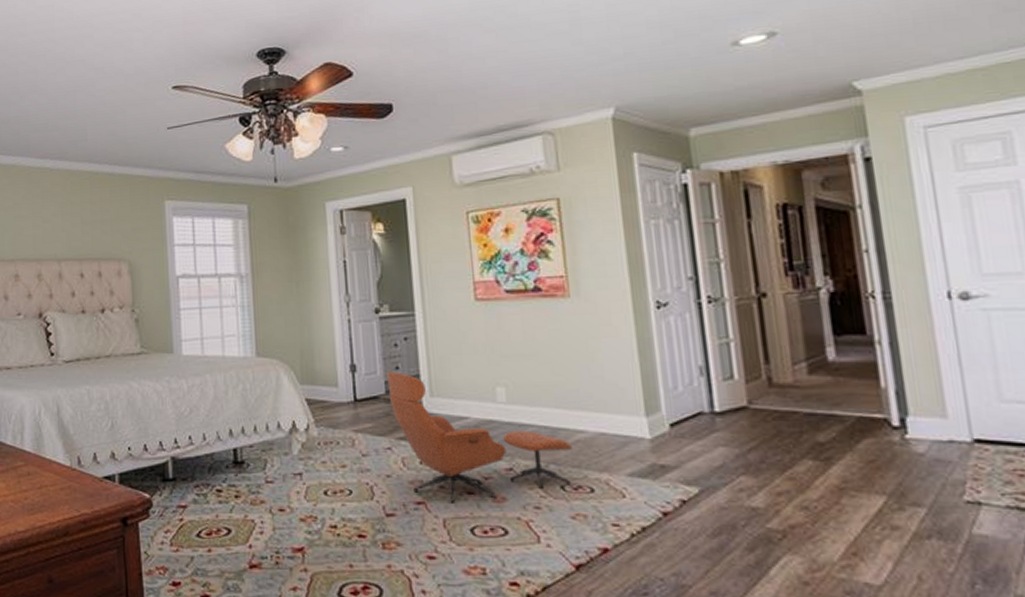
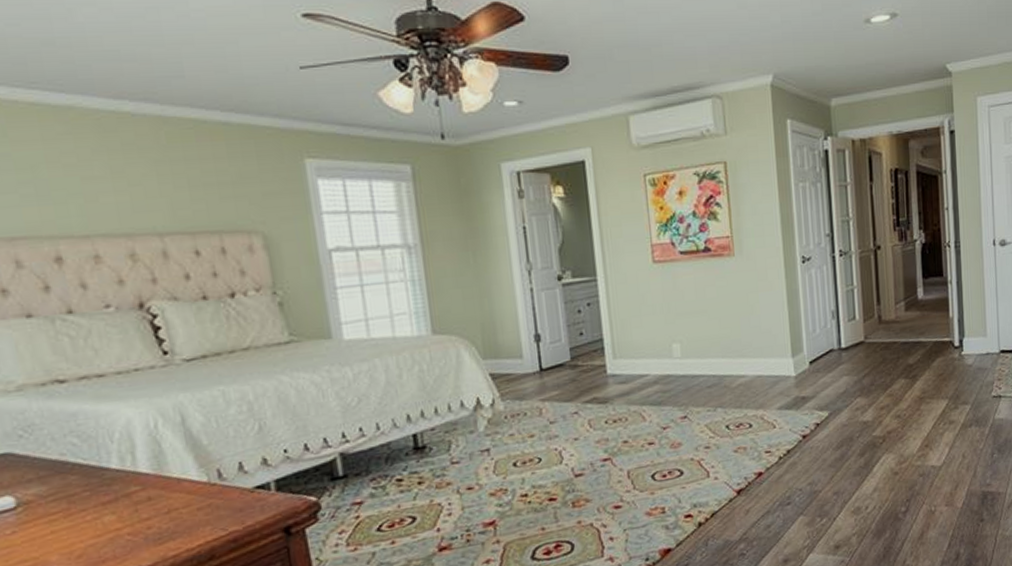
lounge chair: present [387,371,572,503] -> none [571,337,735,455]

